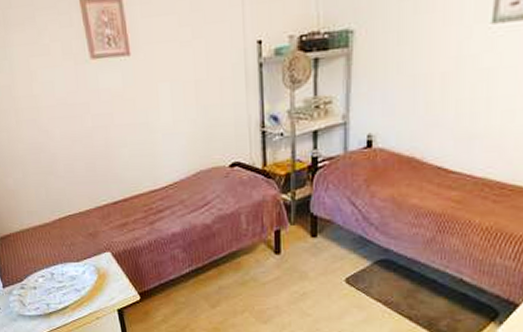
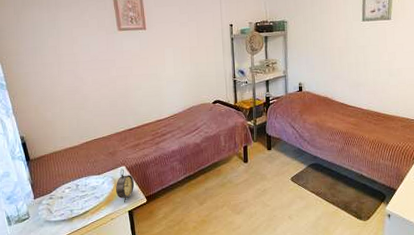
alarm clock: none [99,255,123,300] -> present [115,169,134,203]

